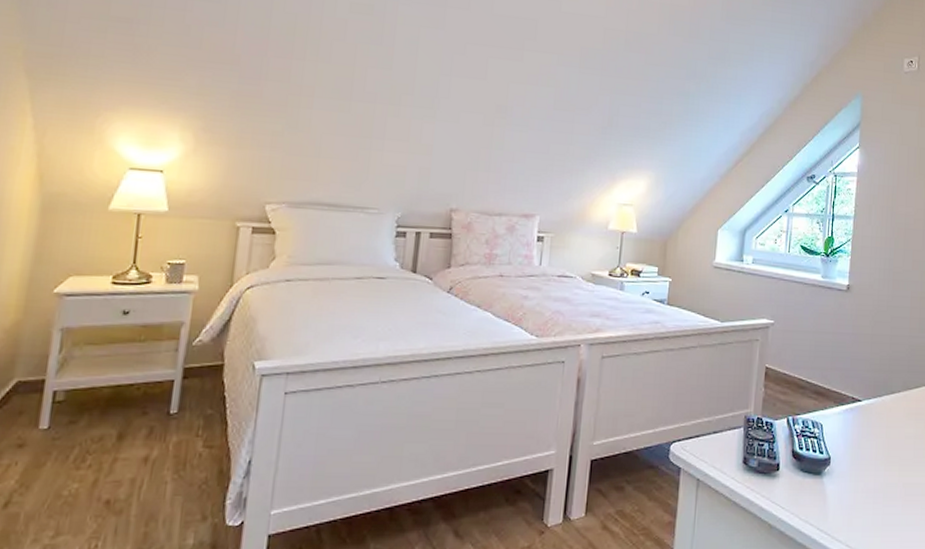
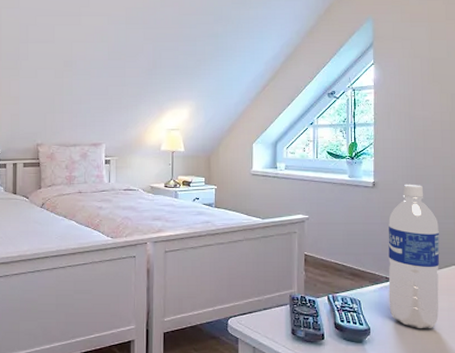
water bottle: none [853,289,912,459] -> present [388,184,440,329]

